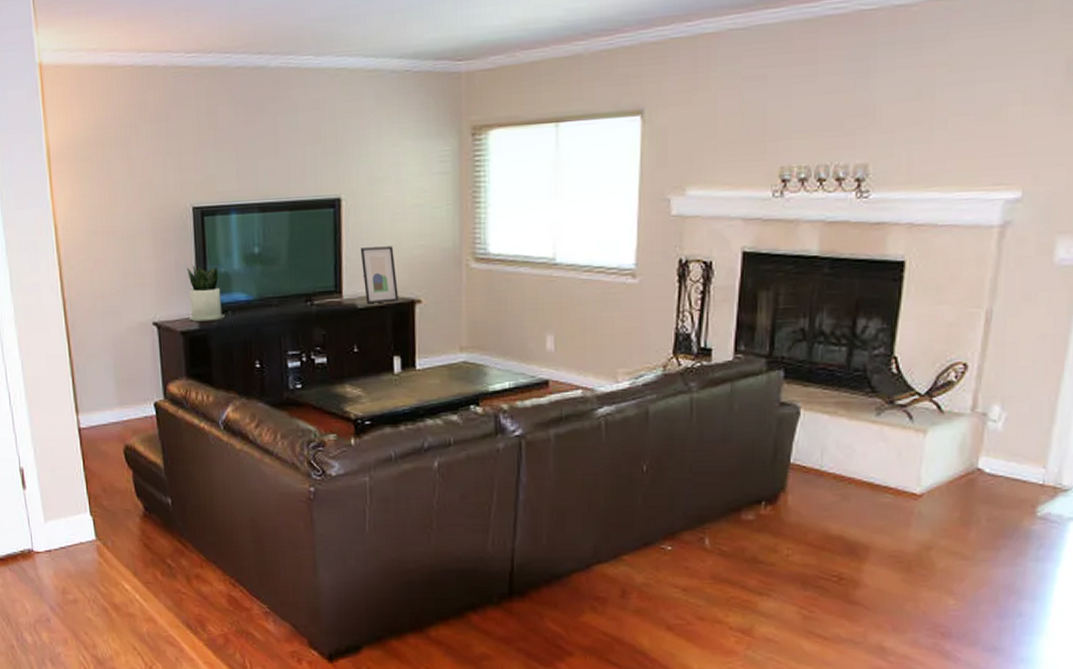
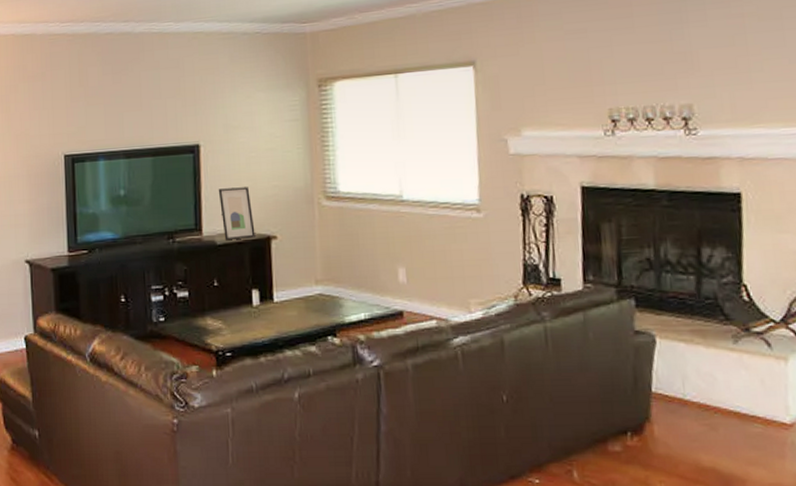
planter: present [187,265,225,323] -> none [58,207,93,260]

